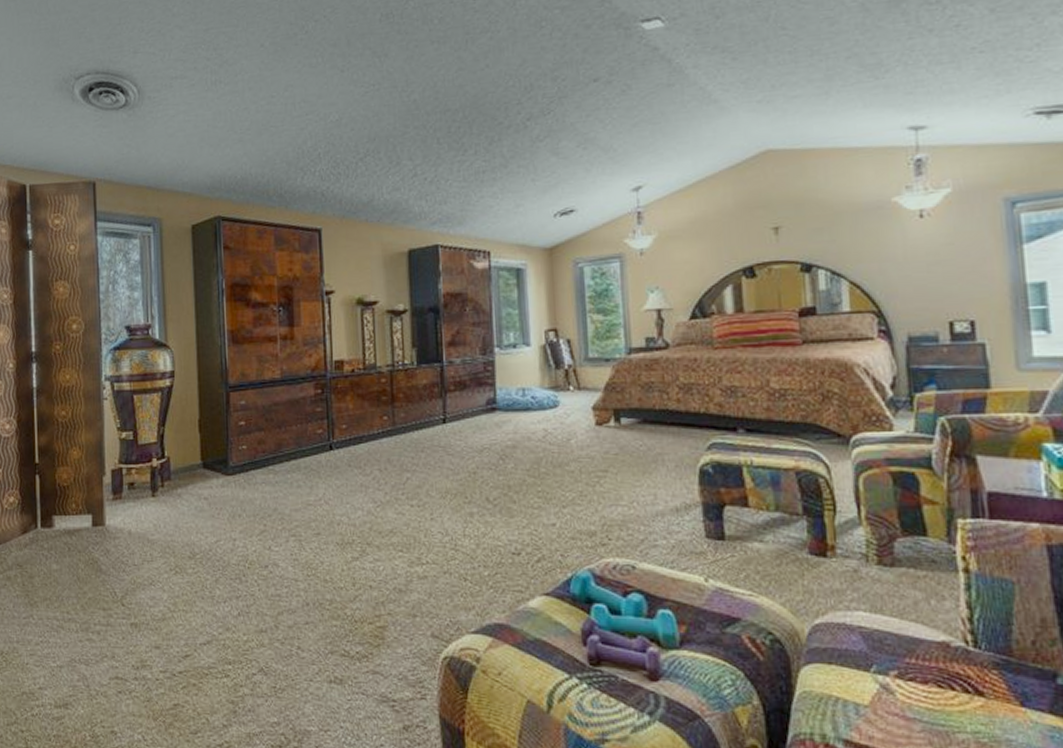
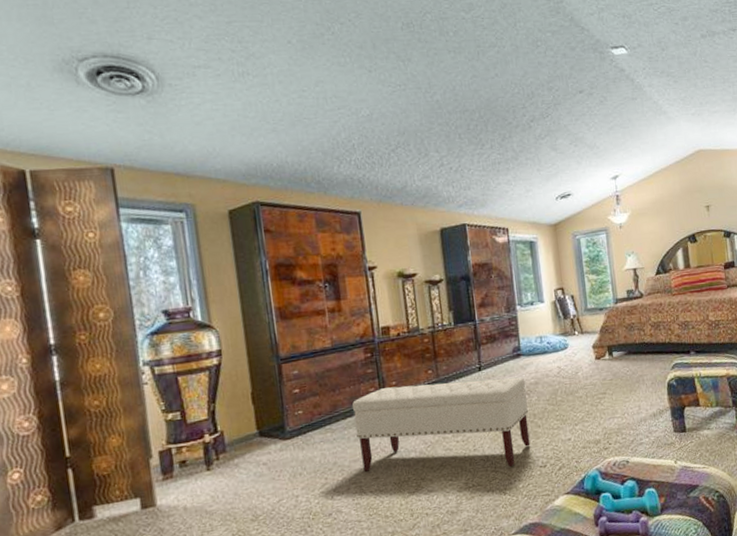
bench: none [297,431,502,548] -> present [351,377,530,472]

